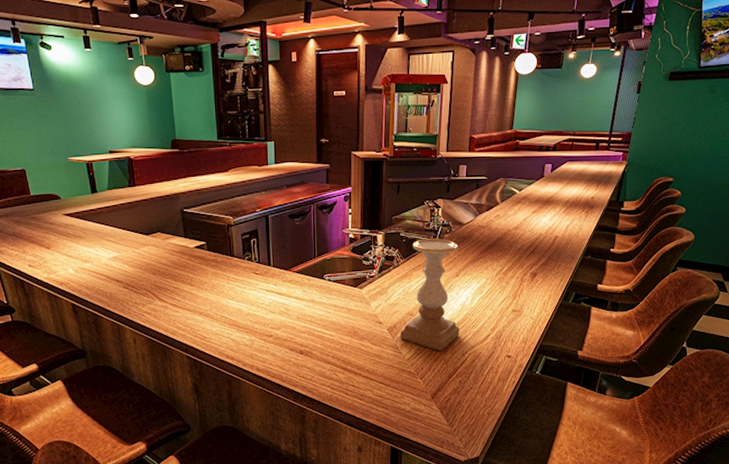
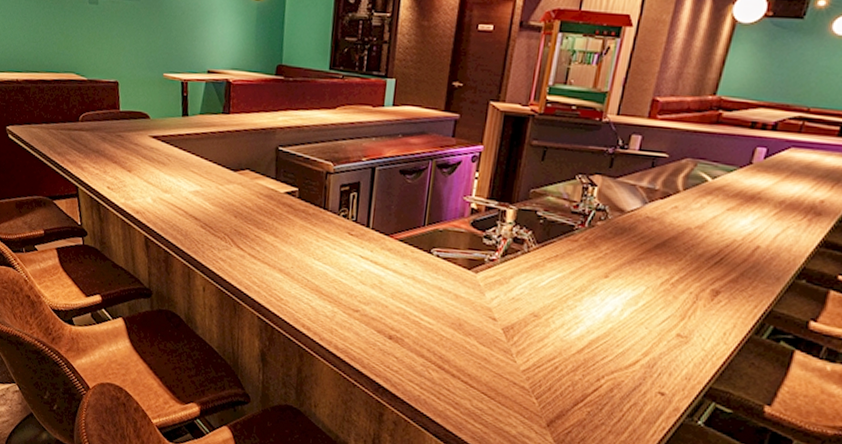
candle holder: present [400,238,460,351] -> none [517,222,613,369]

